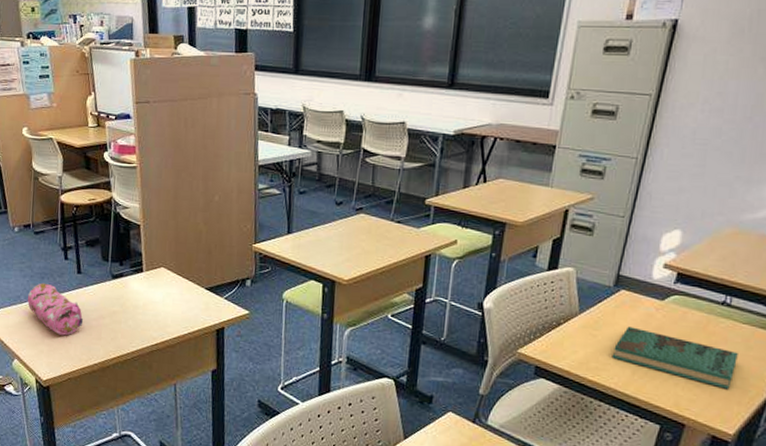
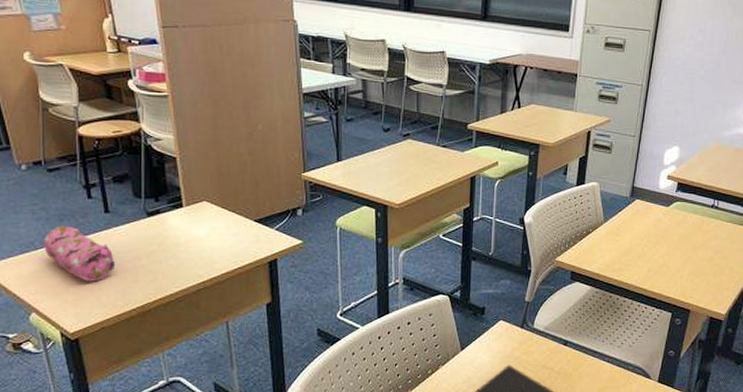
book: present [611,326,738,389] -> none [632,231,725,277]

